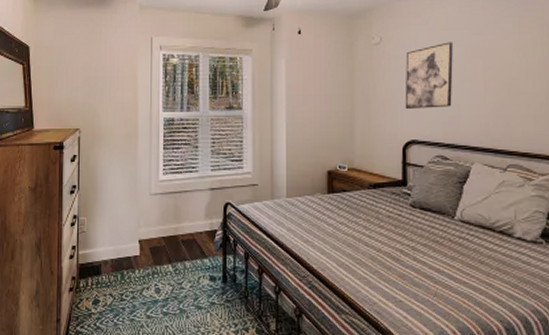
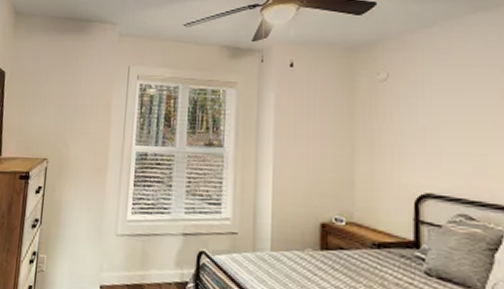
wall art: present [405,42,454,109] -> none [417,80,479,157]

